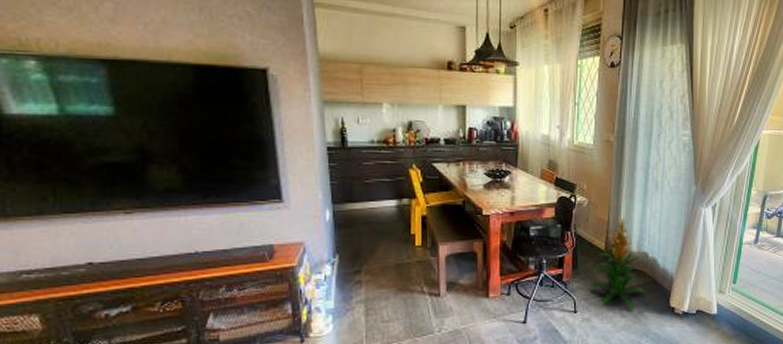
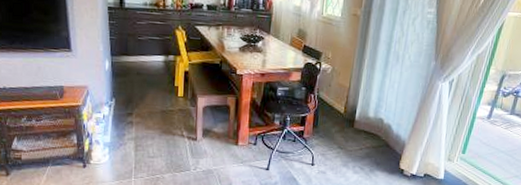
indoor plant: present [589,216,645,309] -> none [327,84,378,167]

